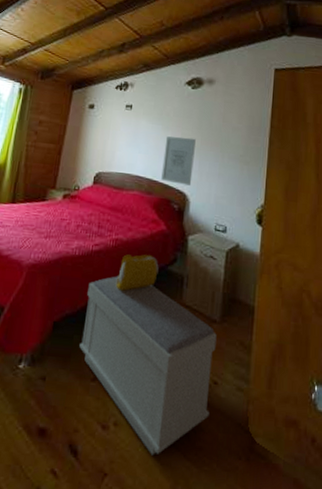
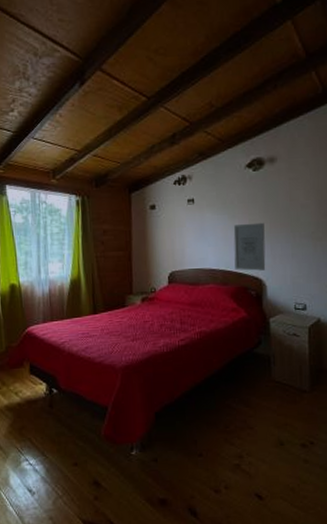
bench: present [79,276,217,455] -> none [181,365,309,507]
file folder: present [116,254,159,291] -> none [207,342,245,377]

